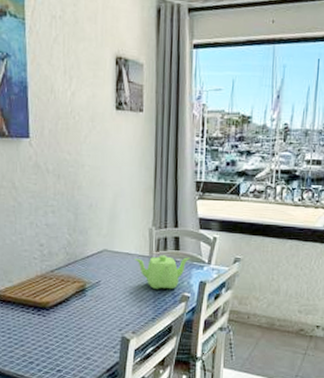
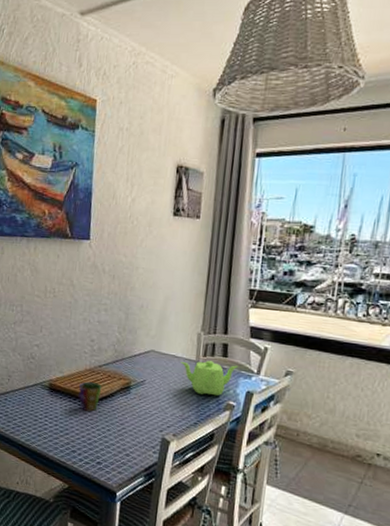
cup: none [30,289,56,319] -> present [77,381,102,412]

